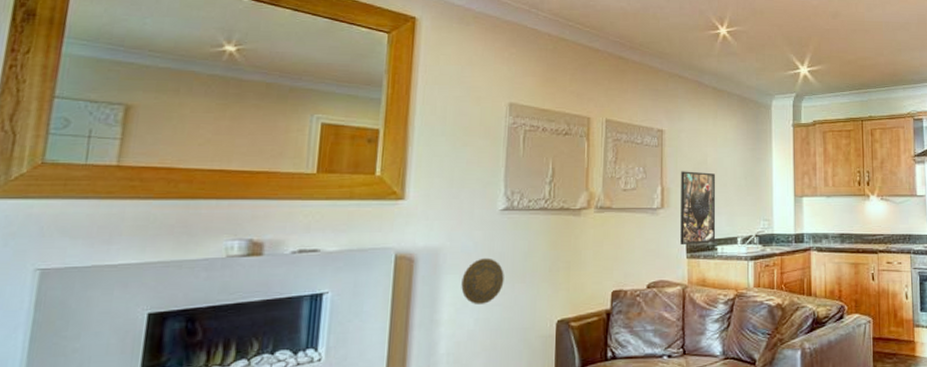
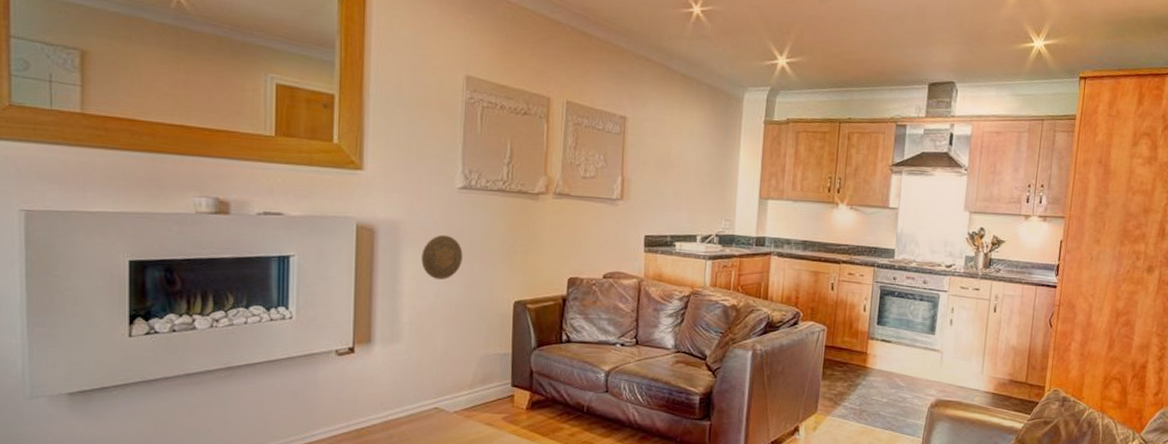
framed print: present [680,171,716,246] -> none [638,162,678,239]

